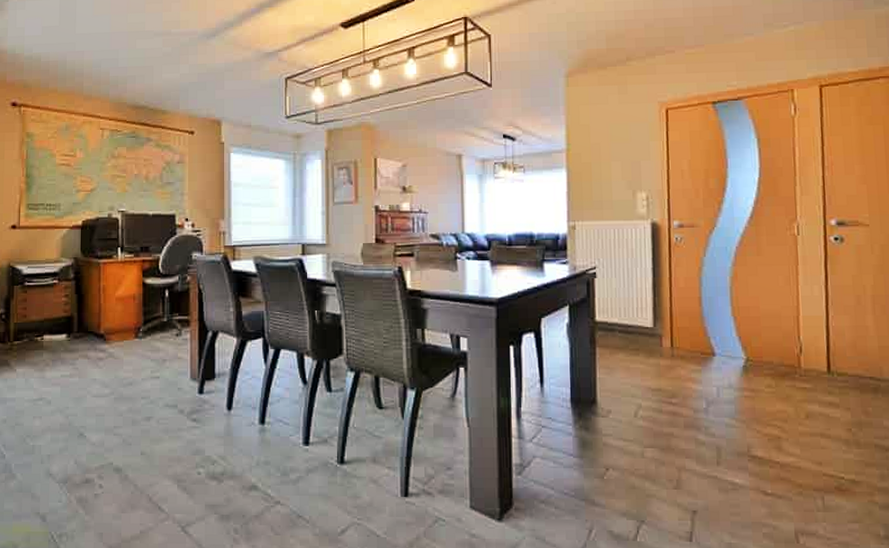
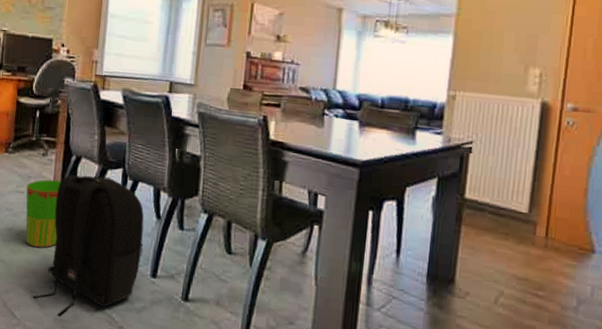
waste bin: none [162,359,201,434] -> present [26,179,61,248]
backpack: none [179,348,293,501] -> present [32,175,144,316]

